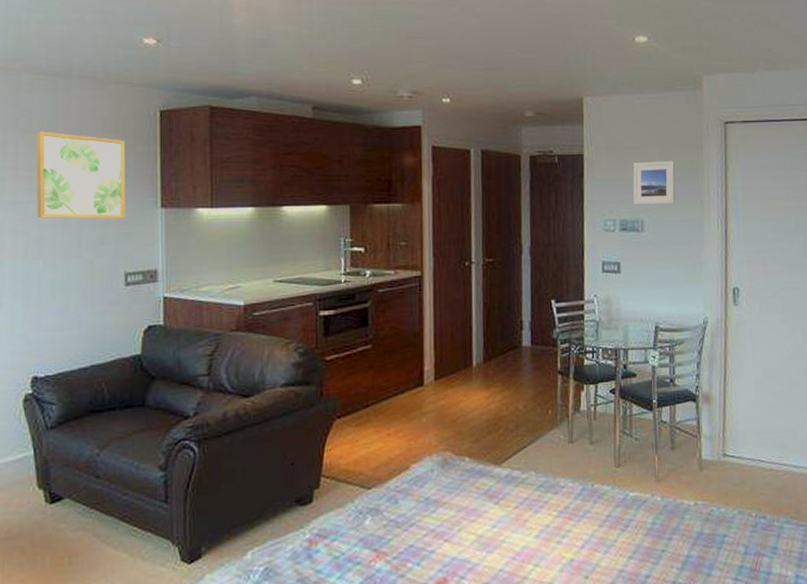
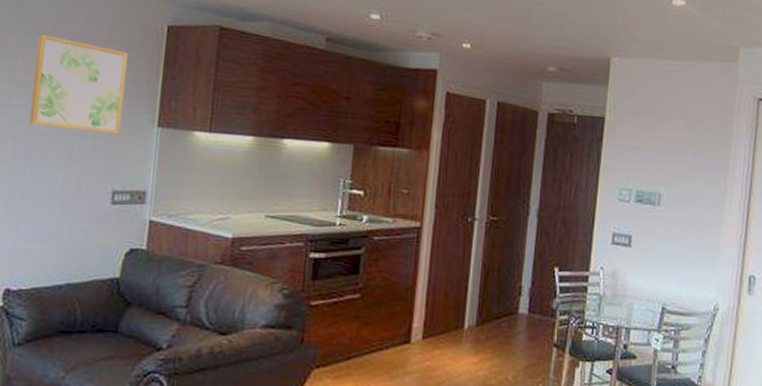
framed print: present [633,161,676,205] -> none [653,132,702,180]

